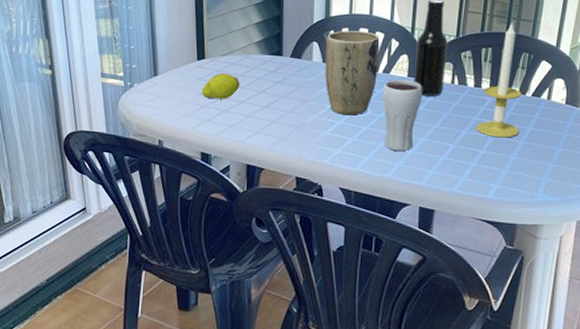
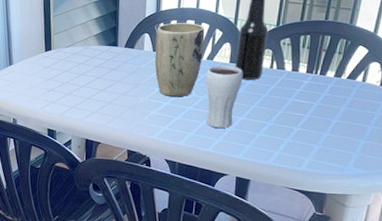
fruit: present [201,73,240,99] -> none [48,62,81,84]
candle: present [476,22,522,138] -> none [292,11,338,117]

